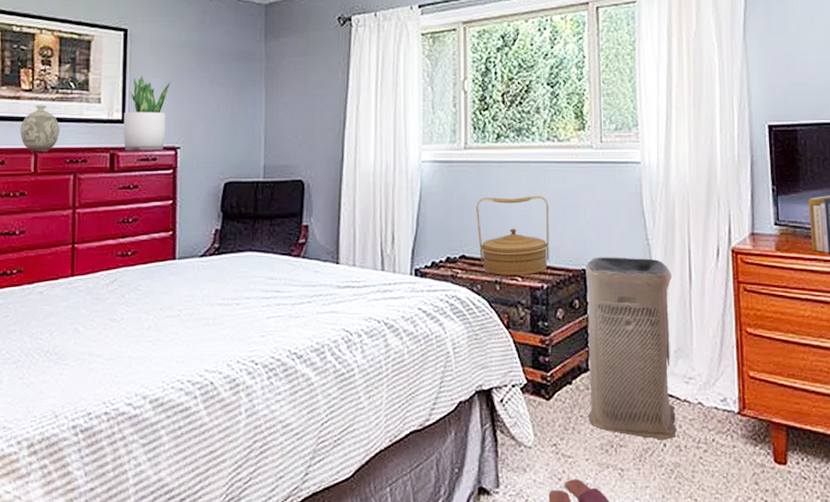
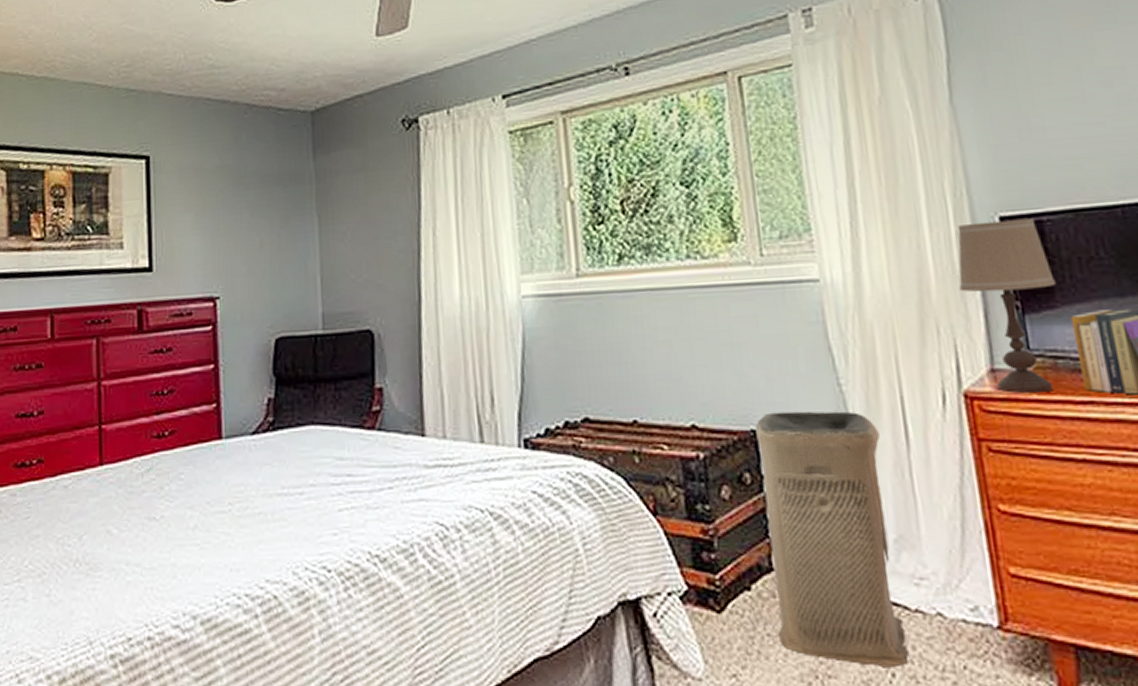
decorative vase: present [19,105,60,153] -> none [32,255,79,315]
planter: present [123,76,170,151] -> none [150,212,203,306]
woven basket: present [475,196,549,276] -> none [597,333,704,443]
table lamp: none [736,128,801,252] -> present [957,218,1055,395]

